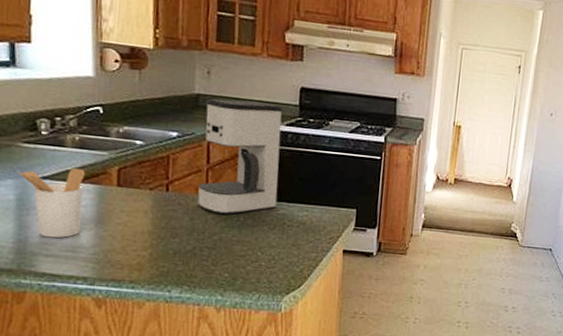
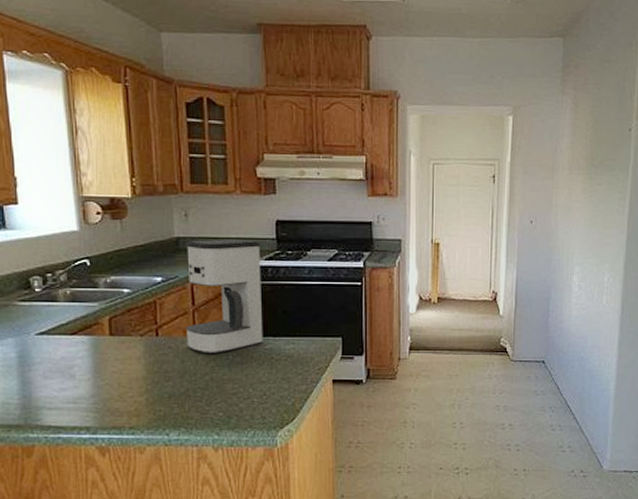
utensil holder: present [17,167,86,239] -> none [16,321,80,391]

